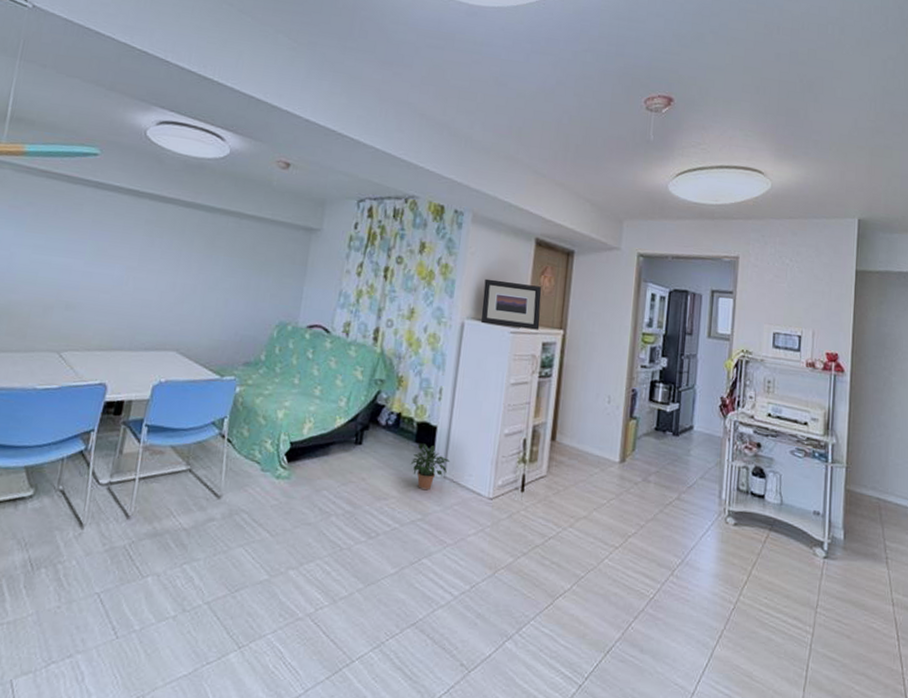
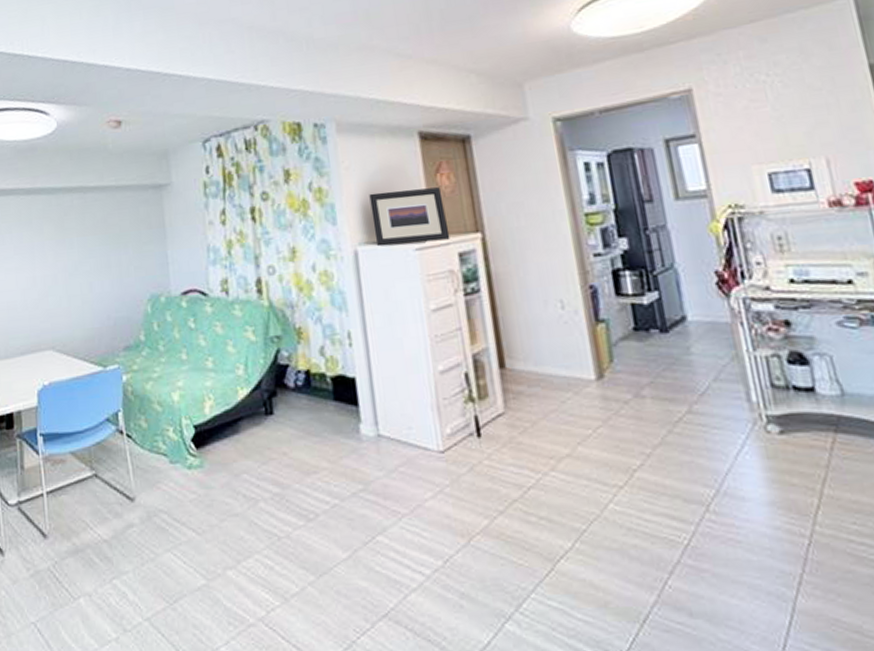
potted plant: present [410,443,451,491] -> none [334,400,382,455]

